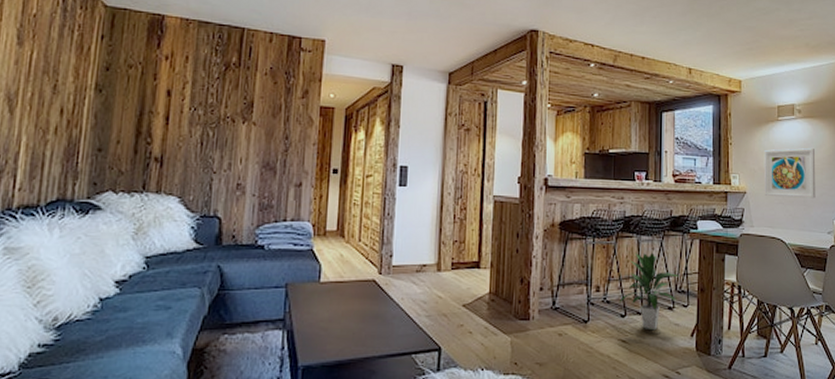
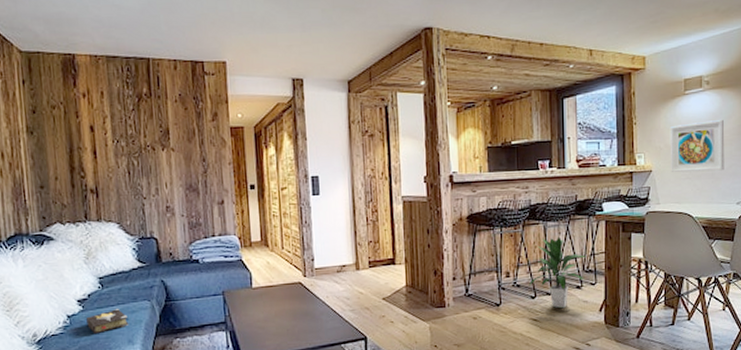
hardback book: none [121,295,172,323] -> present [86,309,129,334]

